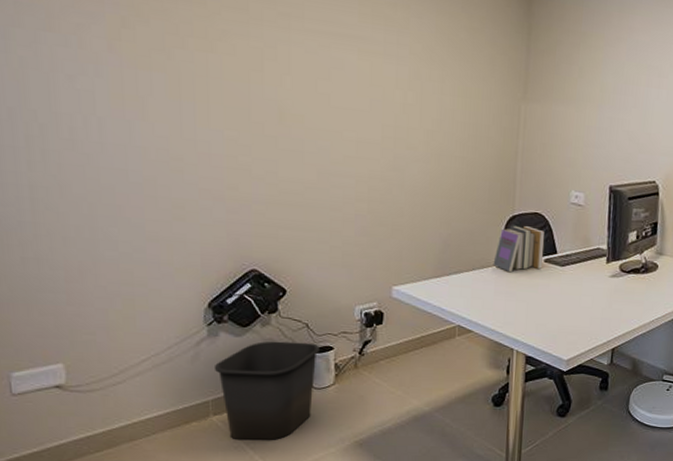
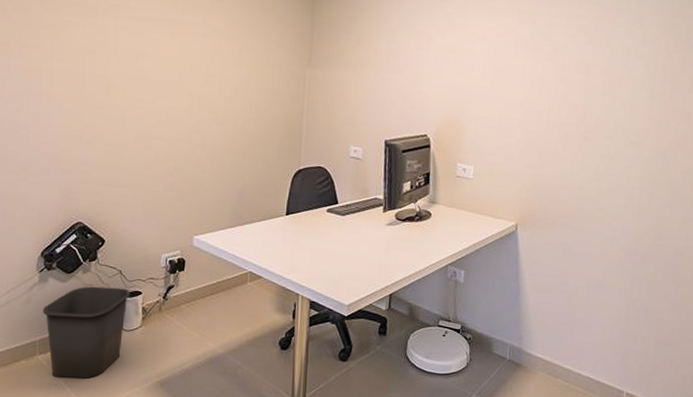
books: present [493,225,544,273] -> none [281,178,327,222]

